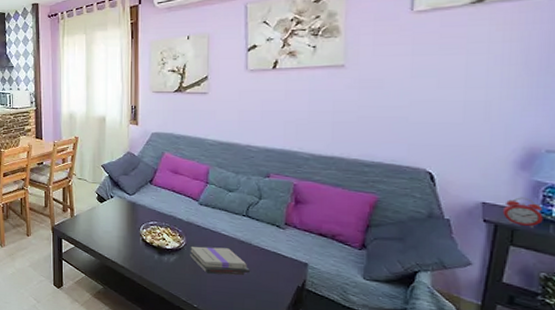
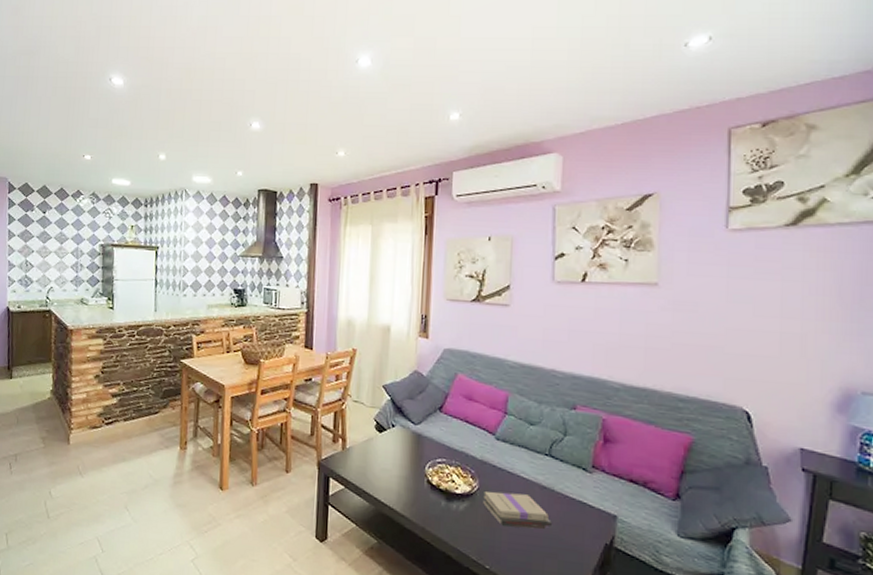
alarm clock: present [502,197,543,229] -> none [820,444,861,481]

